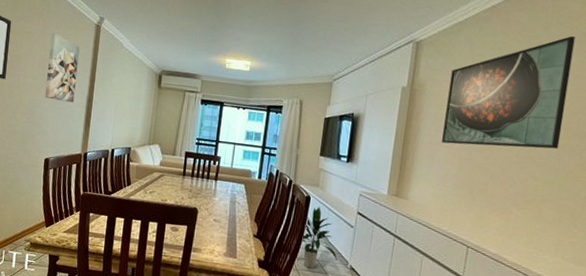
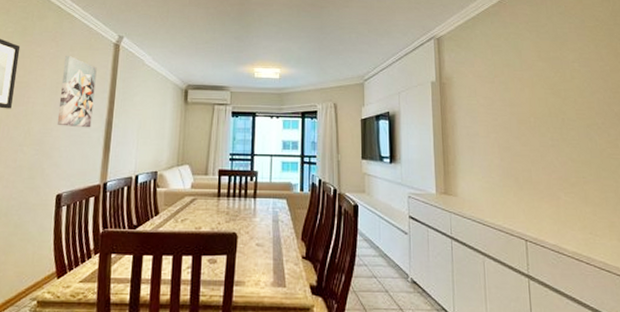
indoor plant: present [300,207,338,269] -> none [354,215,396,288]
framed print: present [442,36,576,149] -> none [474,24,587,134]

